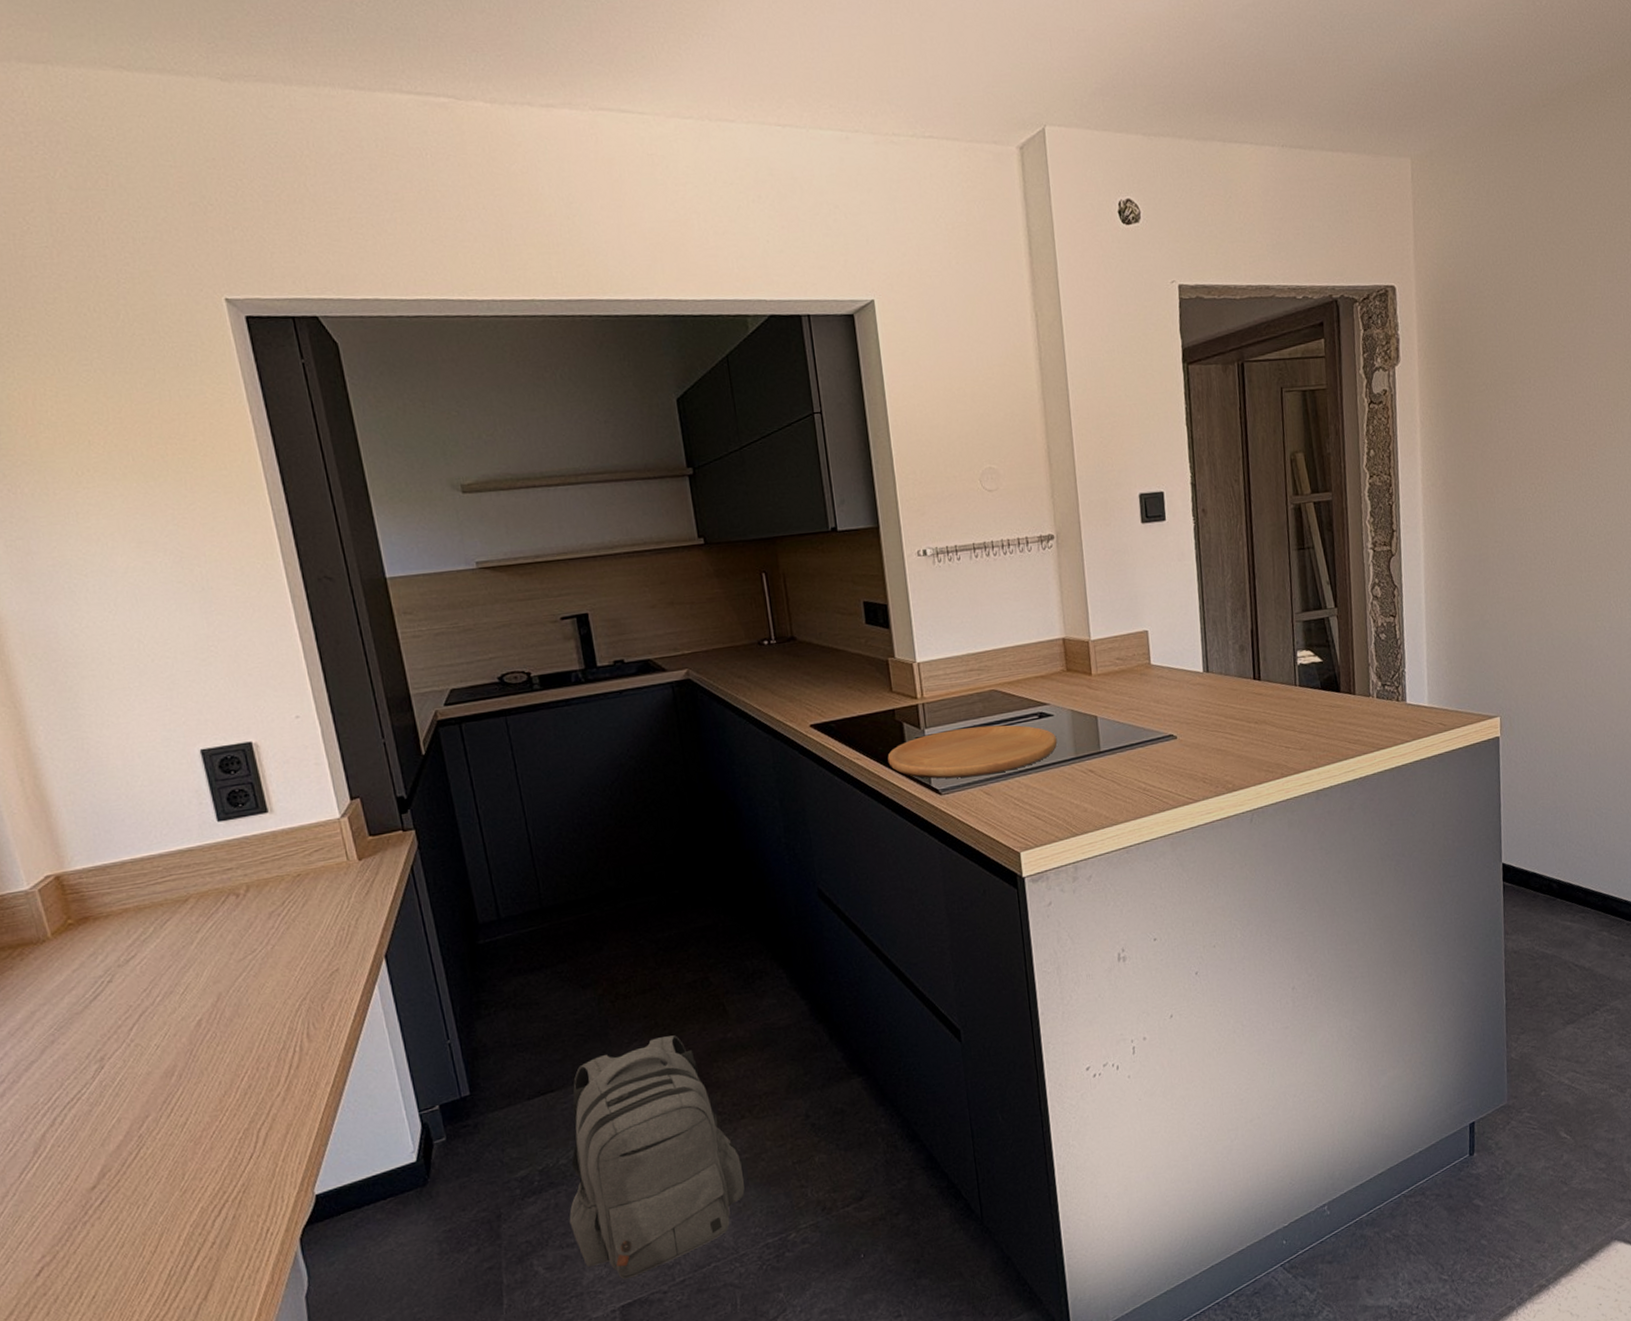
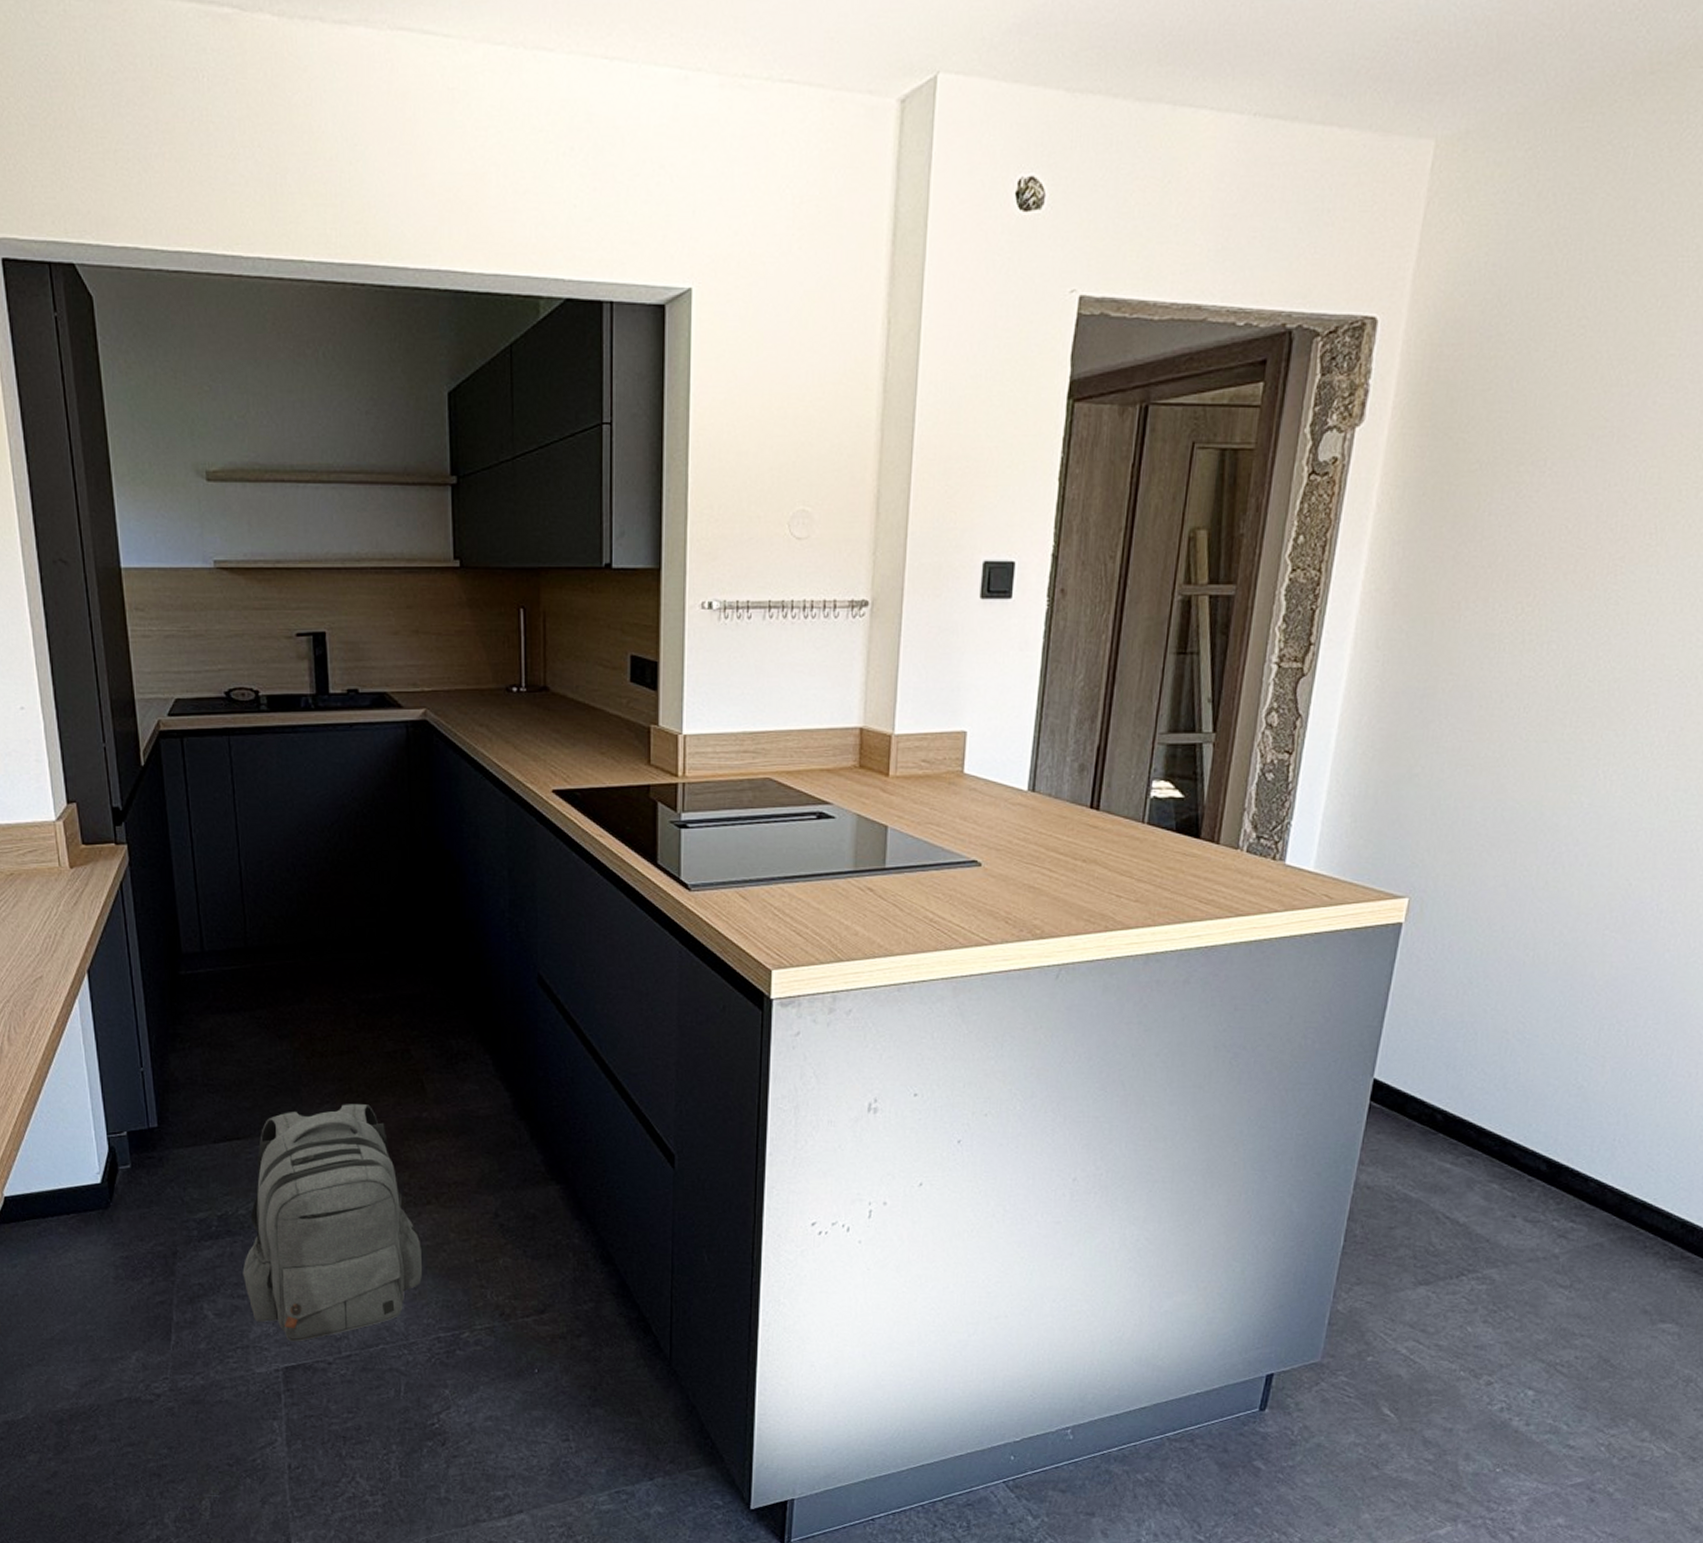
cutting board: present [887,724,1058,779] -> none [635,818,835,876]

